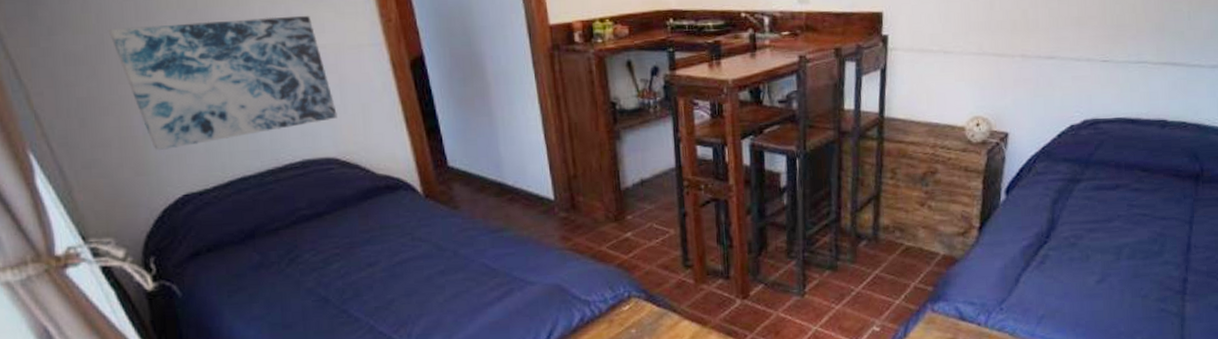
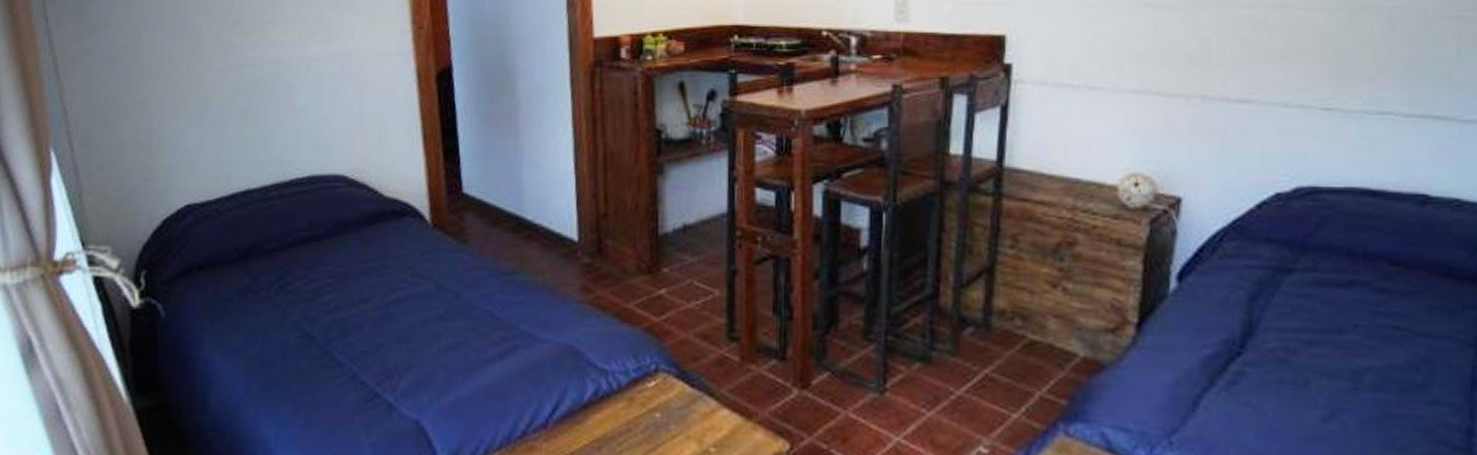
wall art: present [107,15,337,150] -> none [145,19,353,155]

